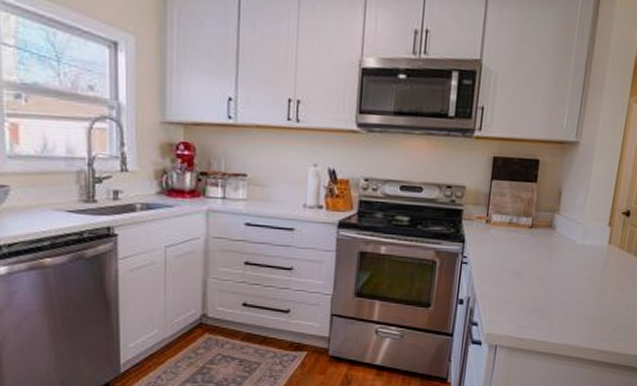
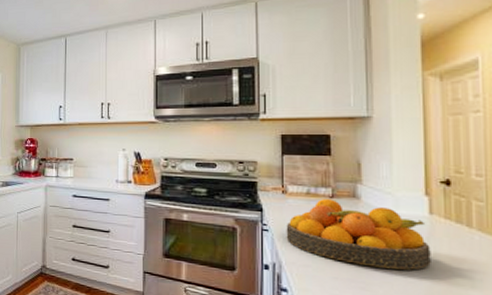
fruit bowl: none [483,228,604,298] -> present [286,198,431,270]

